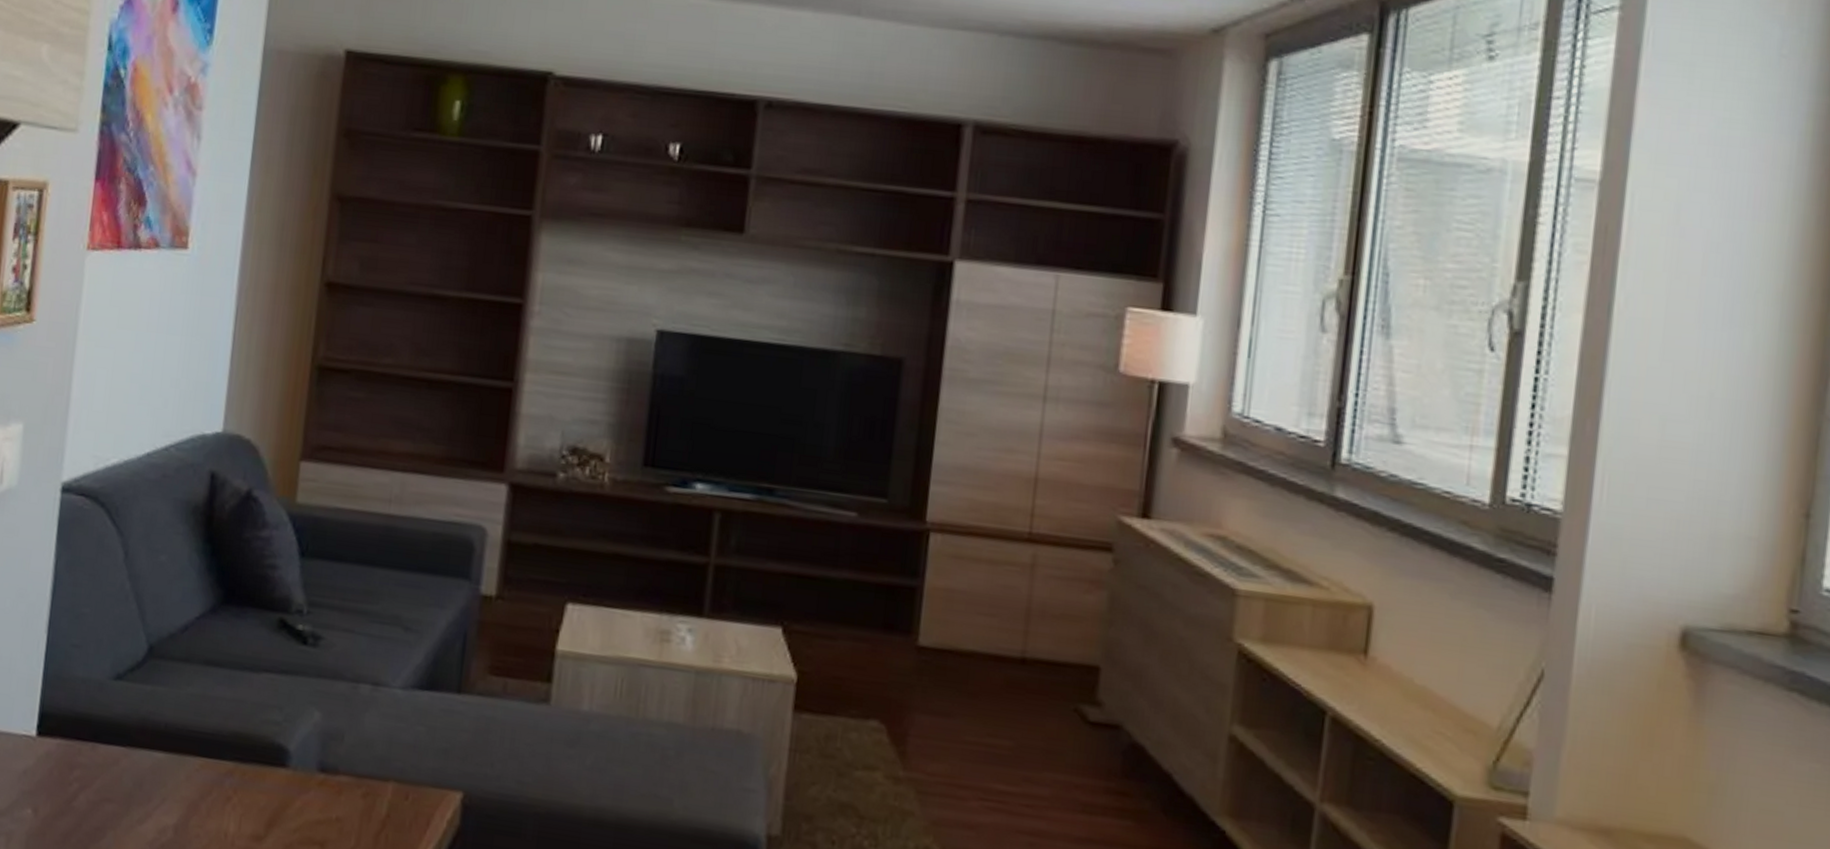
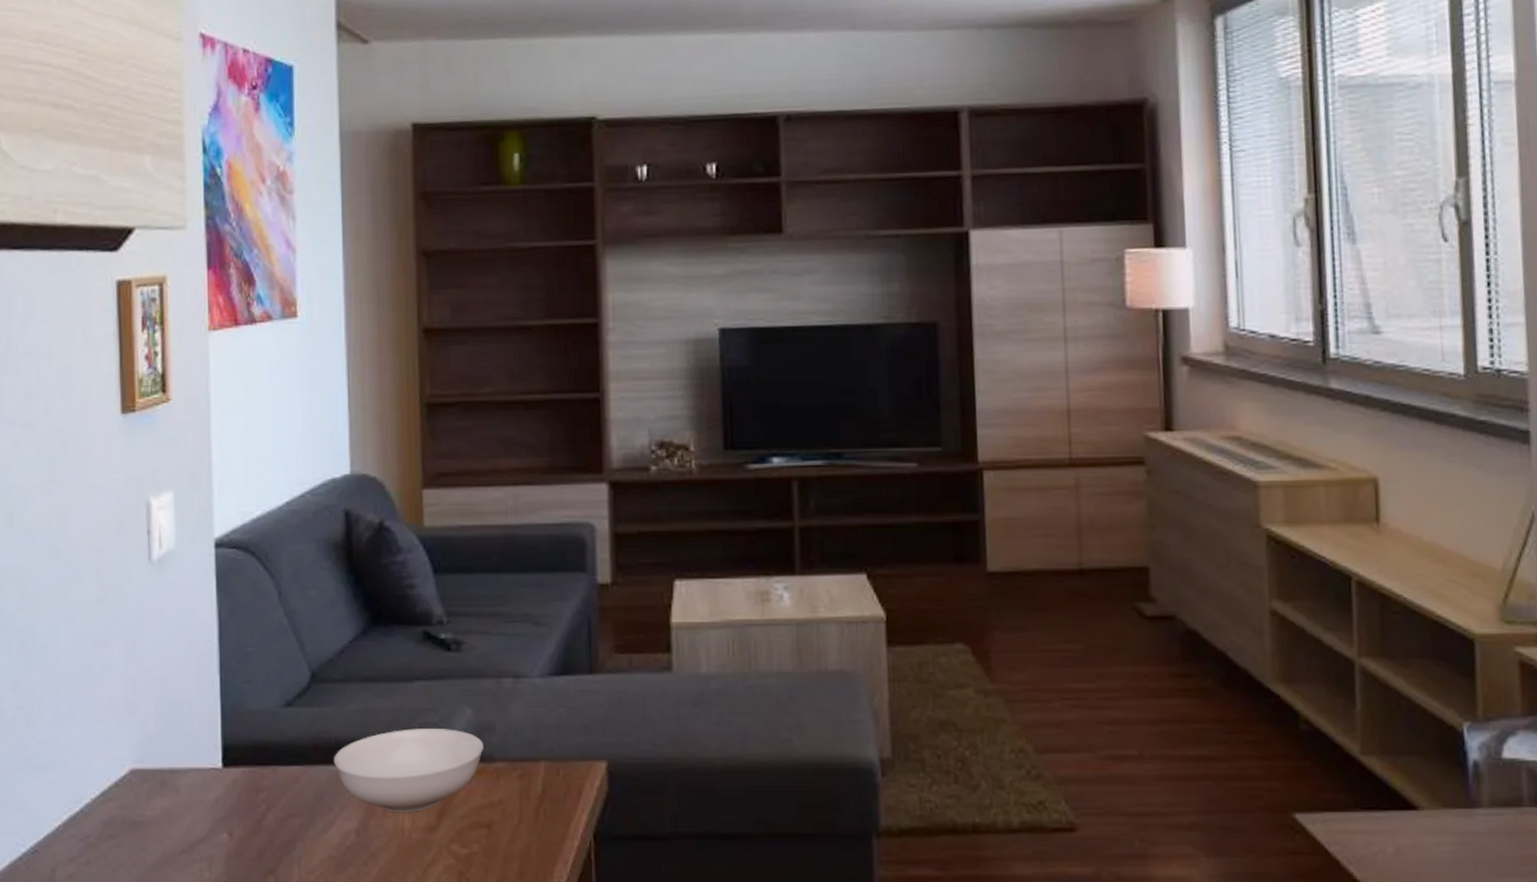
bowl: none [159,723,329,816] -> present [333,729,483,813]

